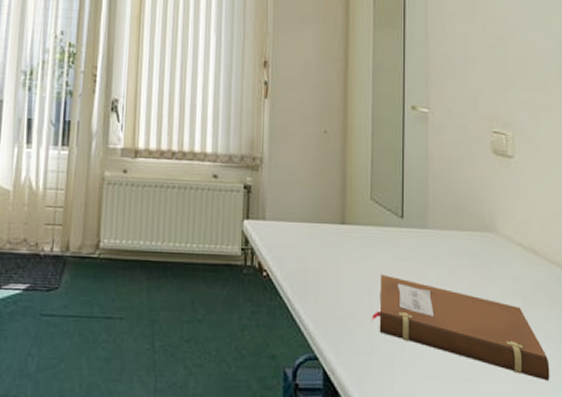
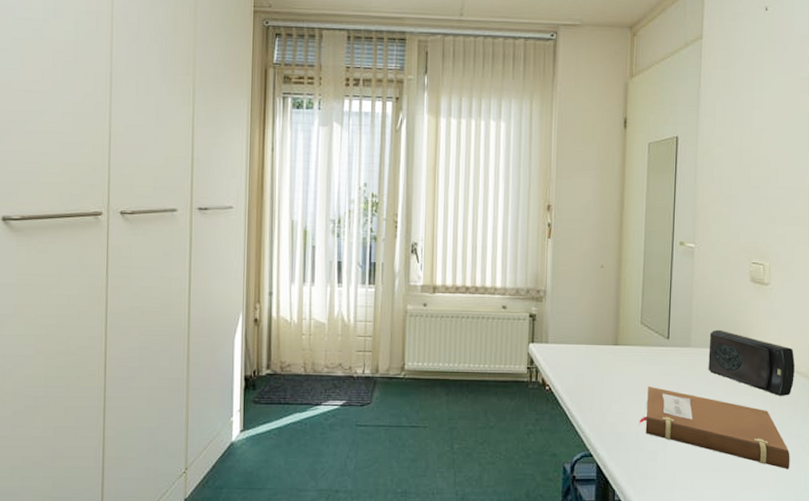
speaker: none [449,208,548,290] -> present [708,329,795,396]

